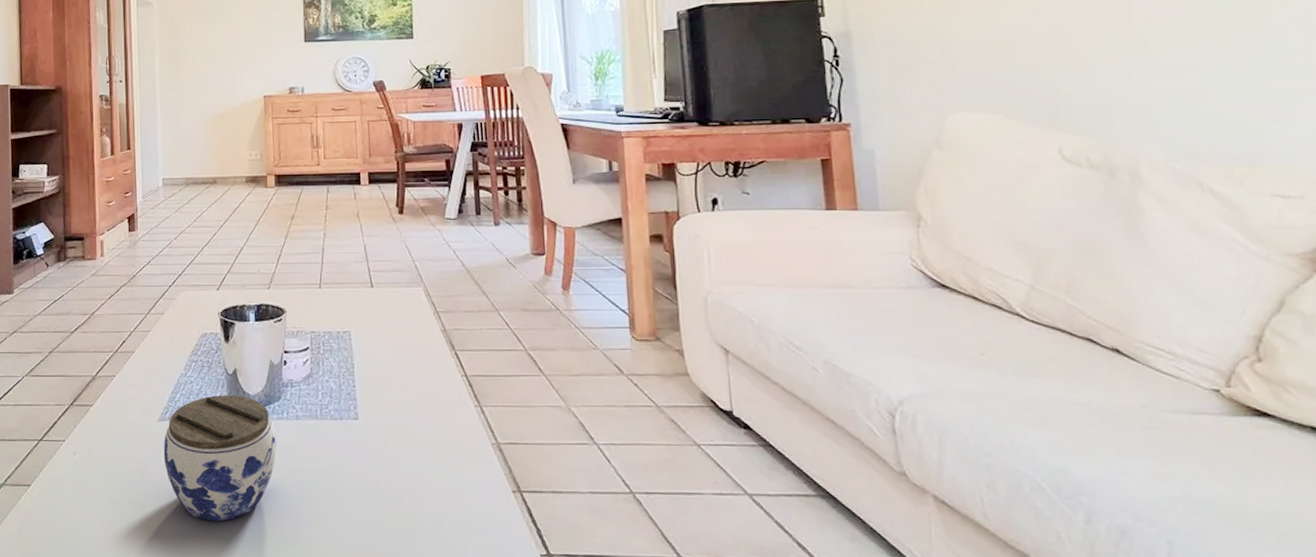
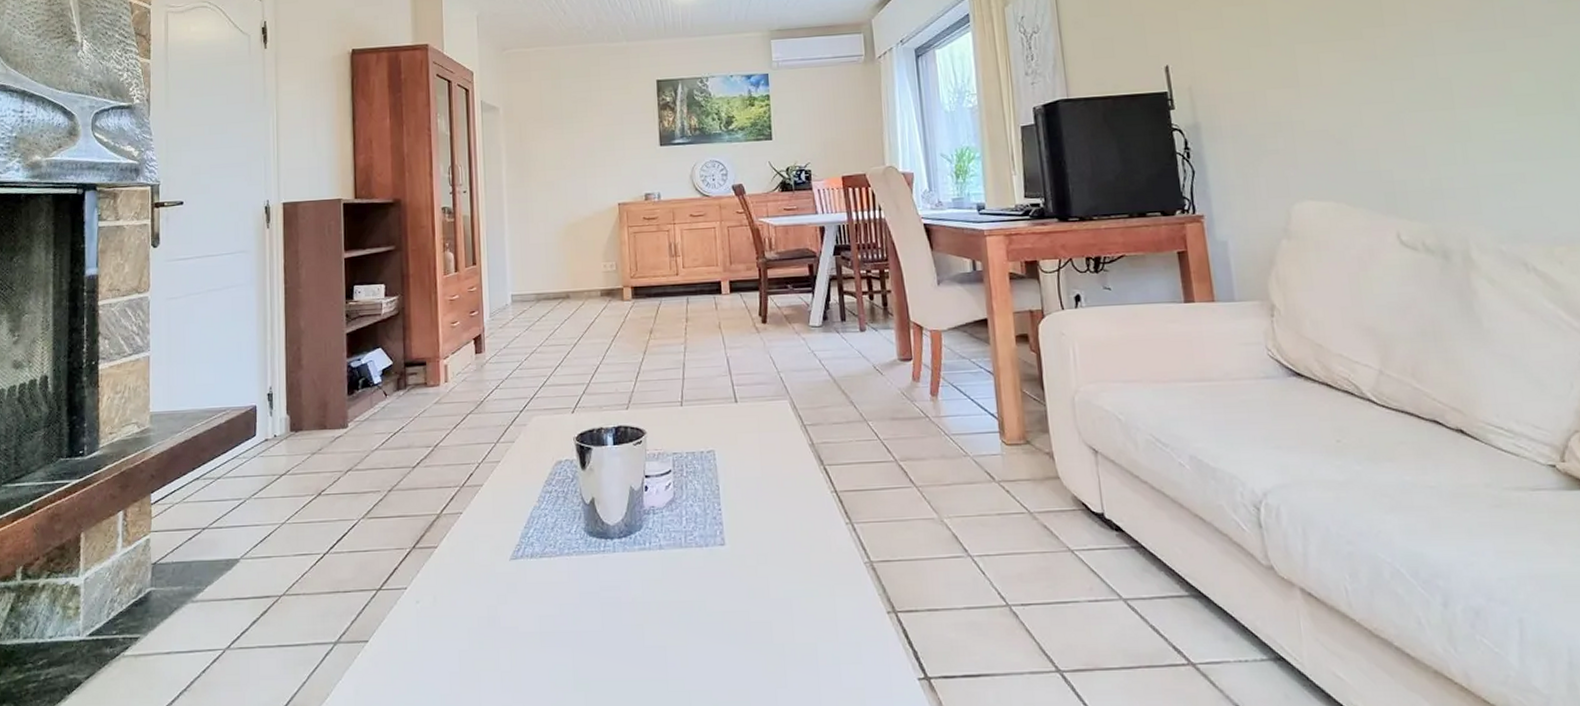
jar: present [163,394,276,521] -> none [516,526,639,667]

